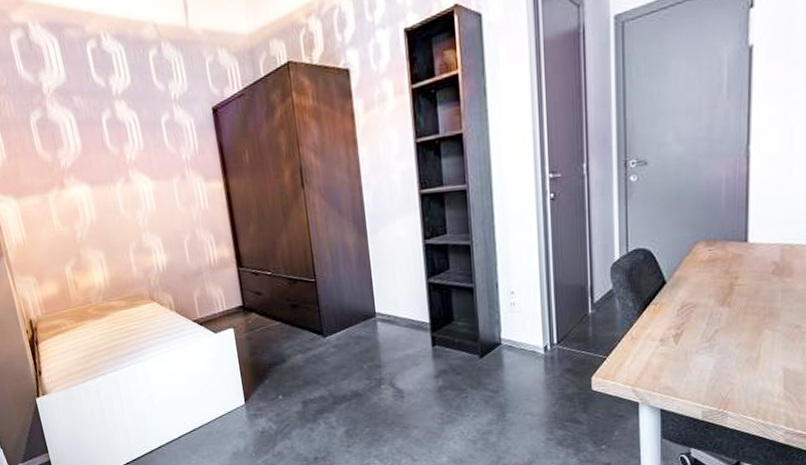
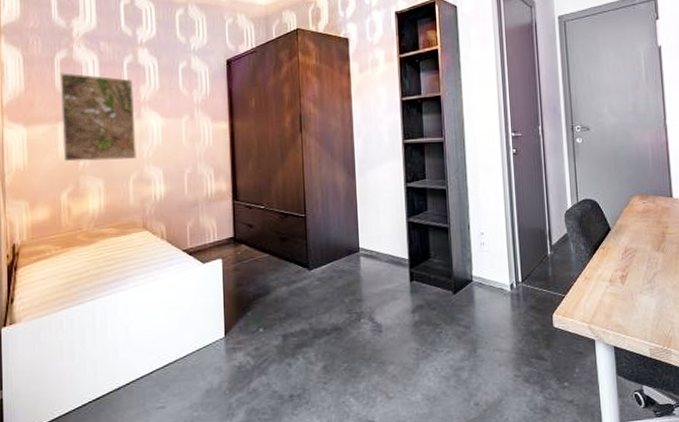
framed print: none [38,136,132,234] -> present [59,73,138,162]

